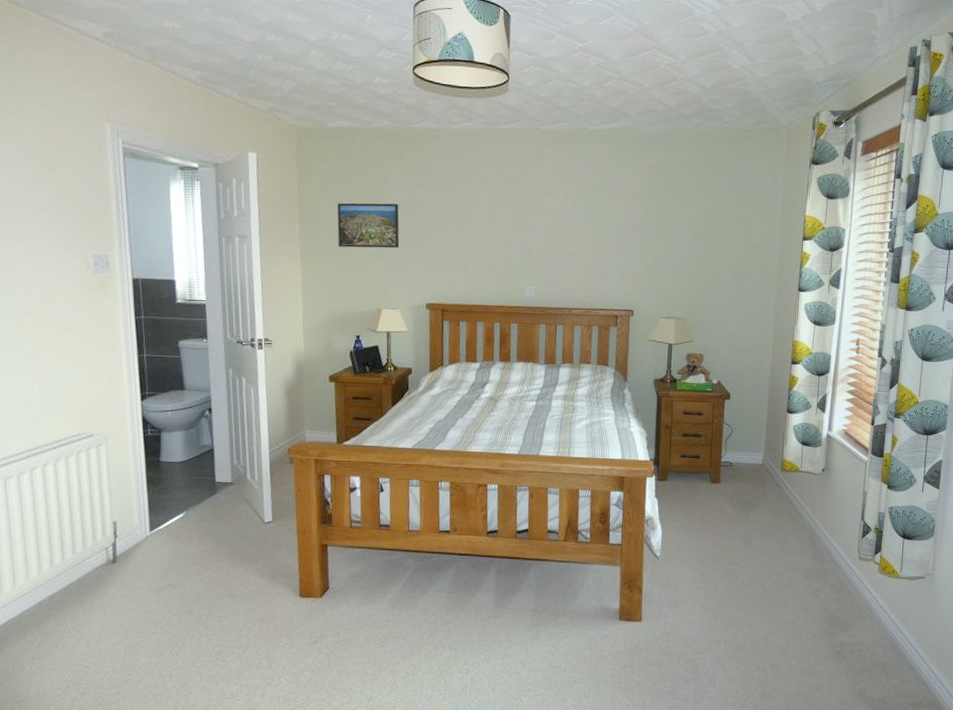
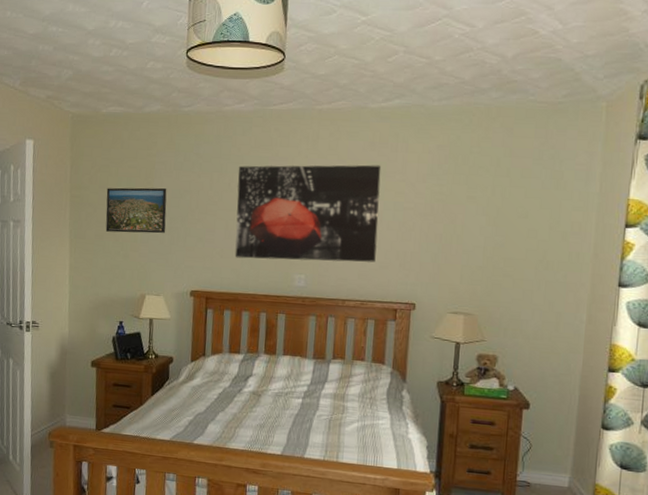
wall art: none [468,182,601,274] -> present [234,165,382,263]

